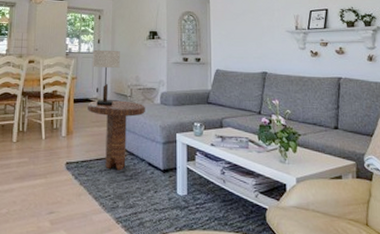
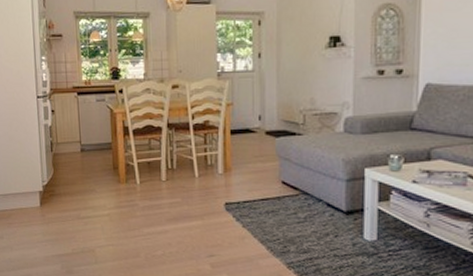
side table: present [88,100,145,170] -> none [248,129,323,212]
table lamp: present [93,49,120,106] -> none [253,65,289,137]

